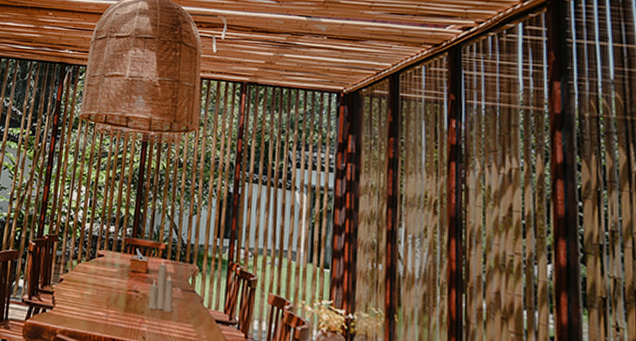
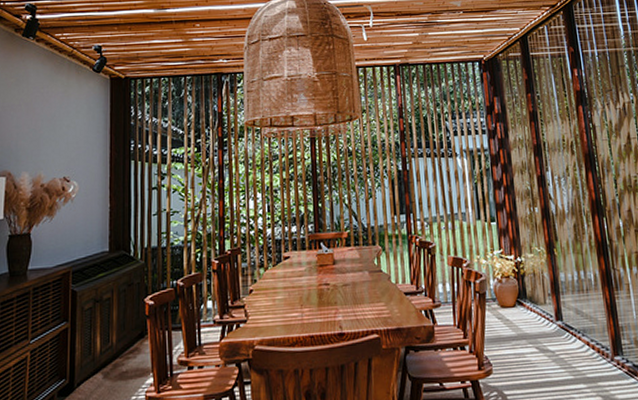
candle: present [147,258,174,313] -> none [338,246,364,298]

